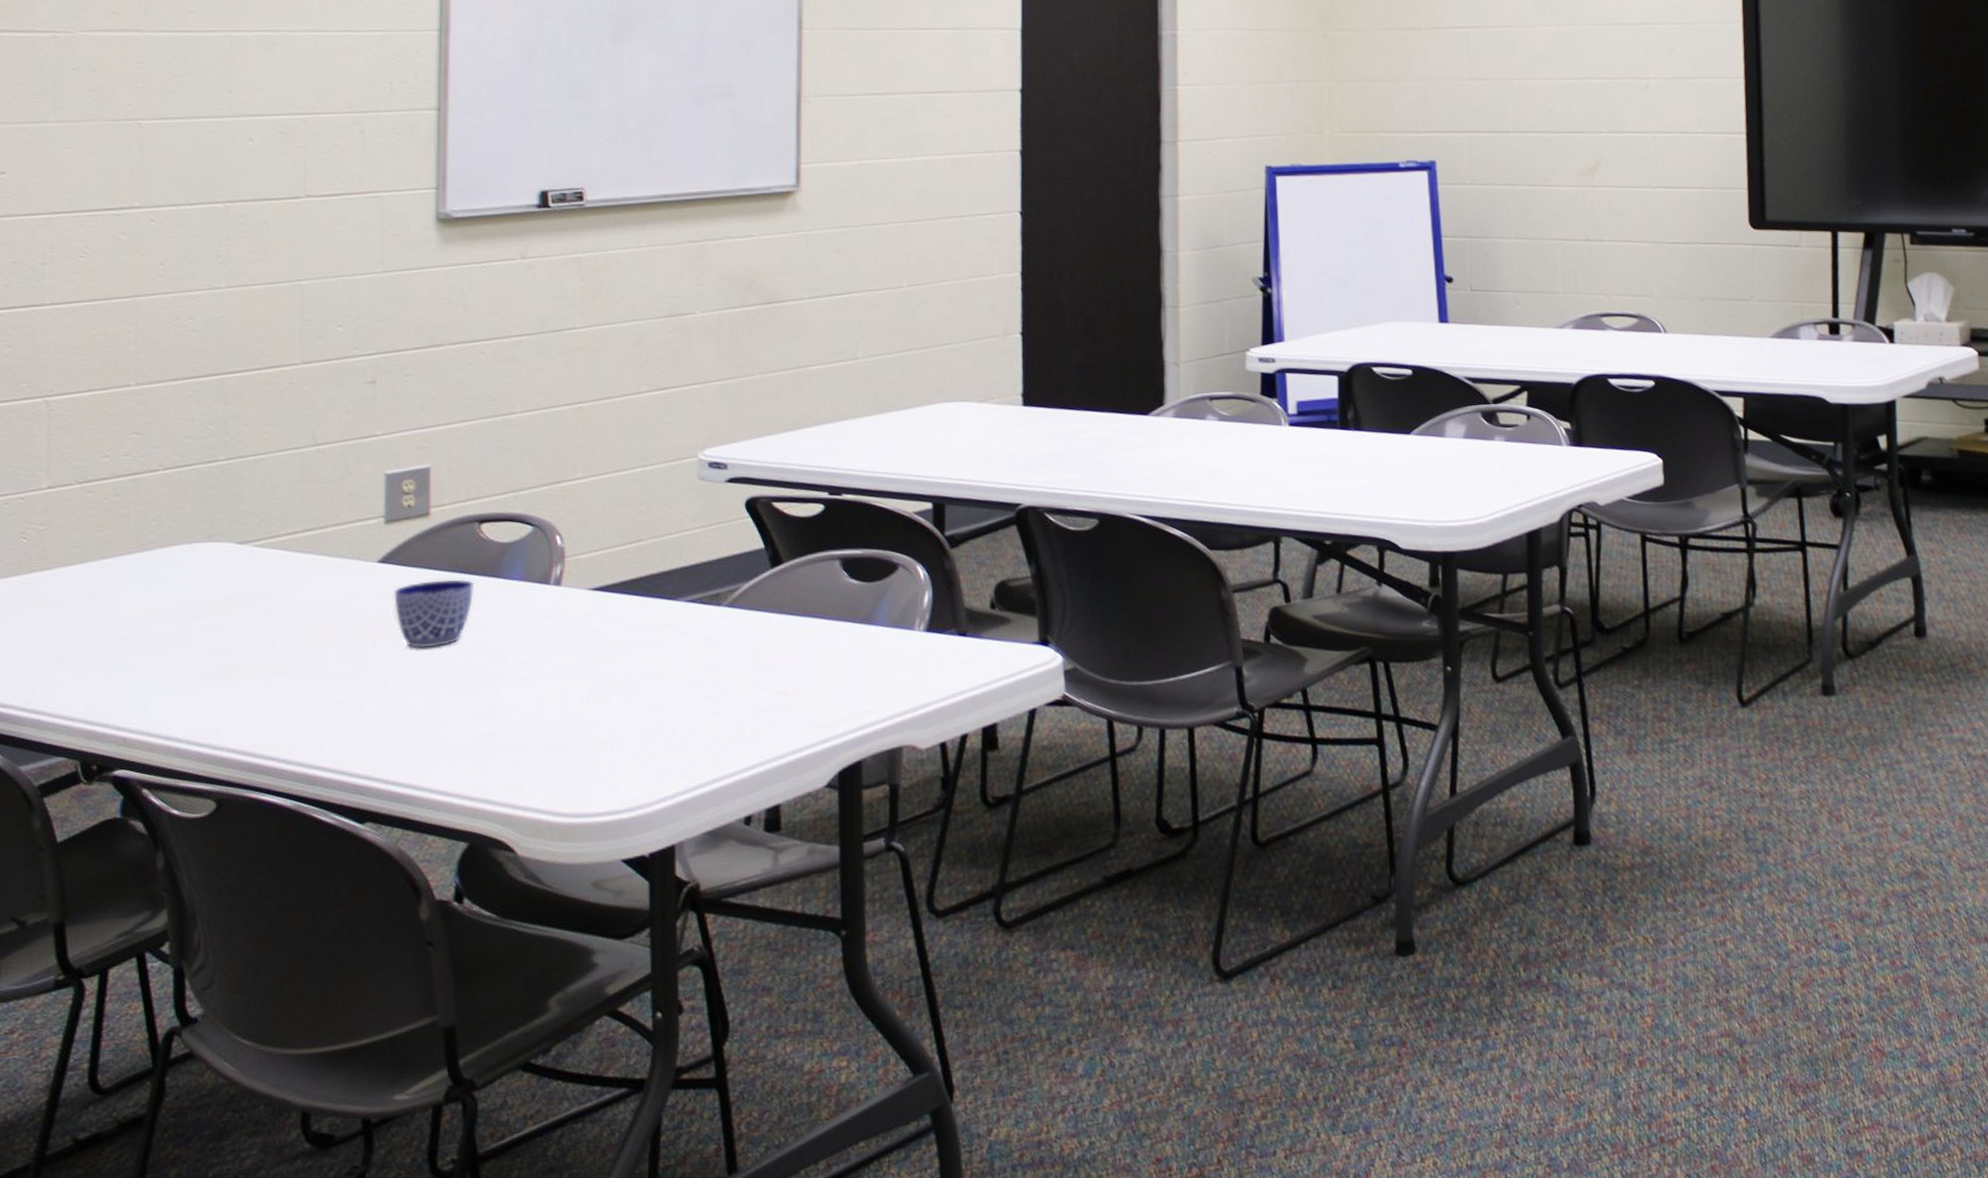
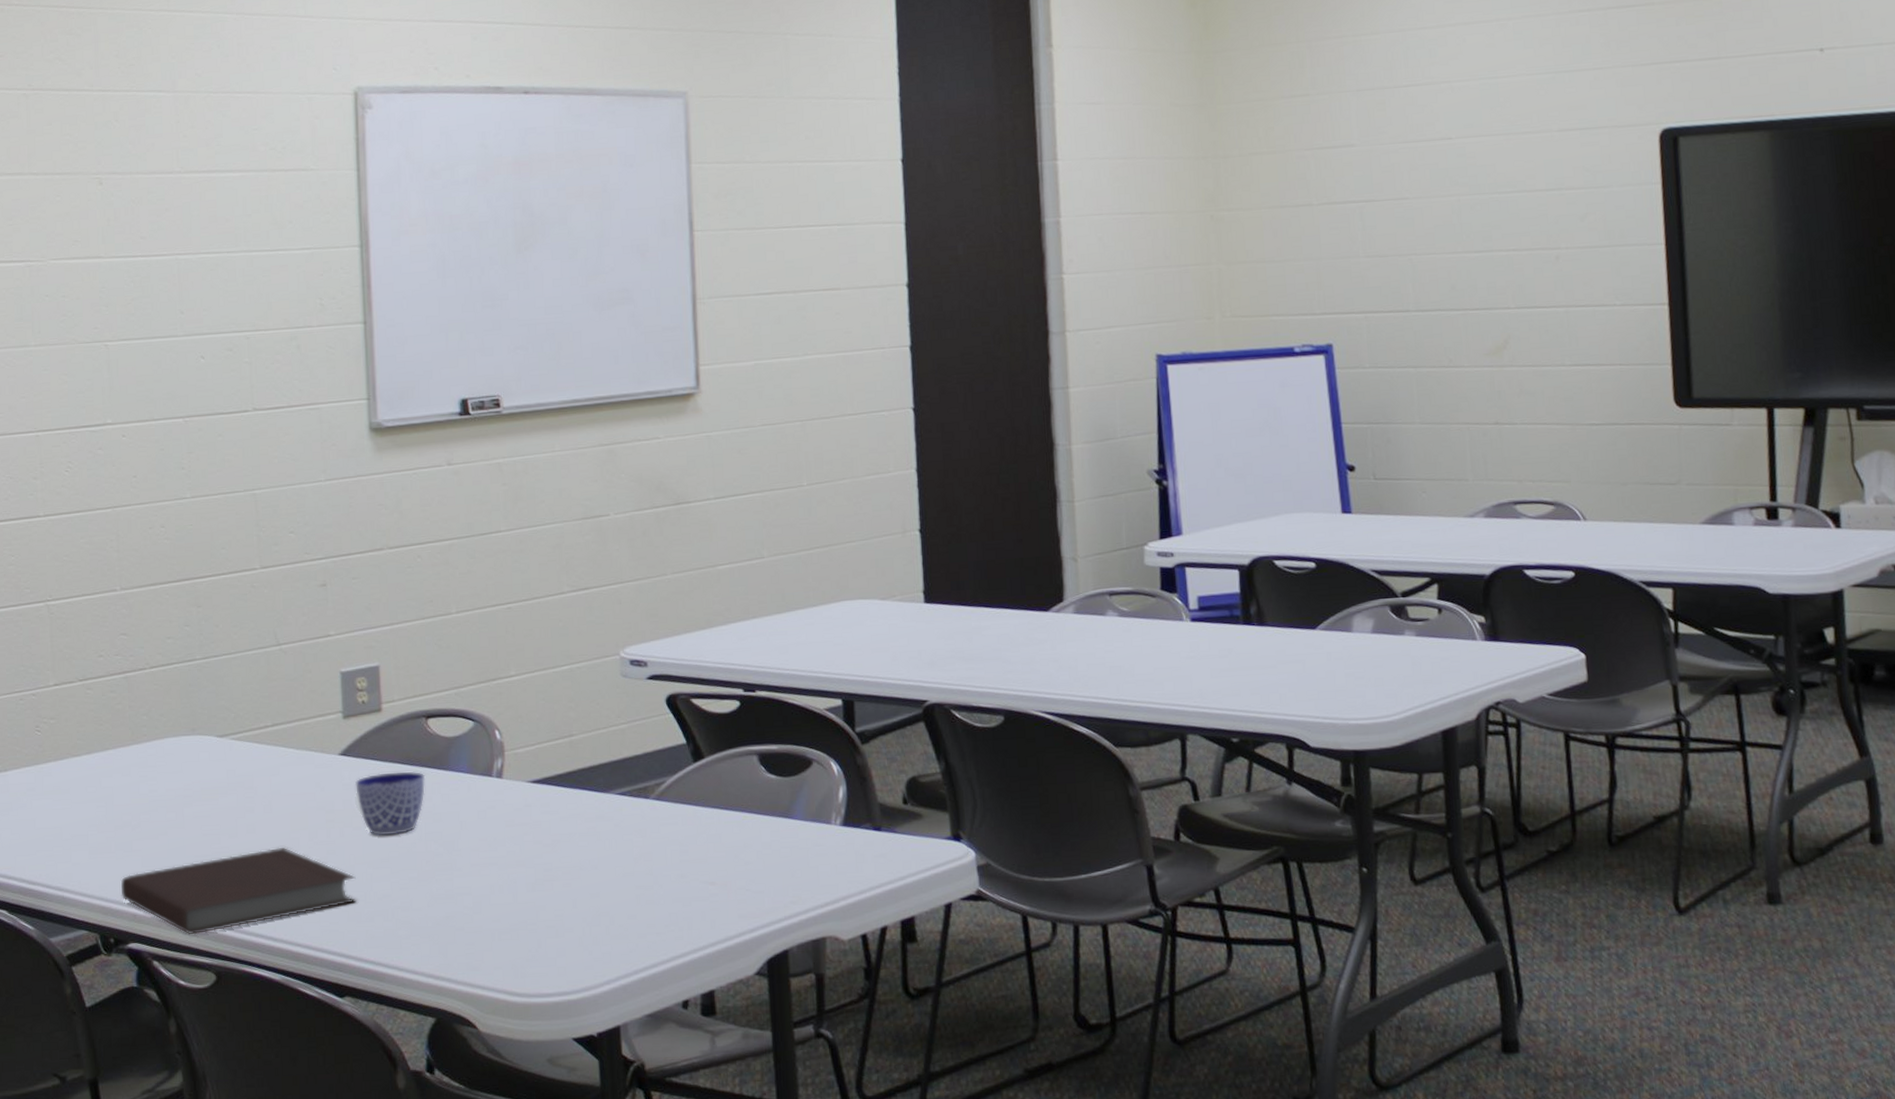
notebook: none [109,661,387,760] -> present [121,847,357,935]

